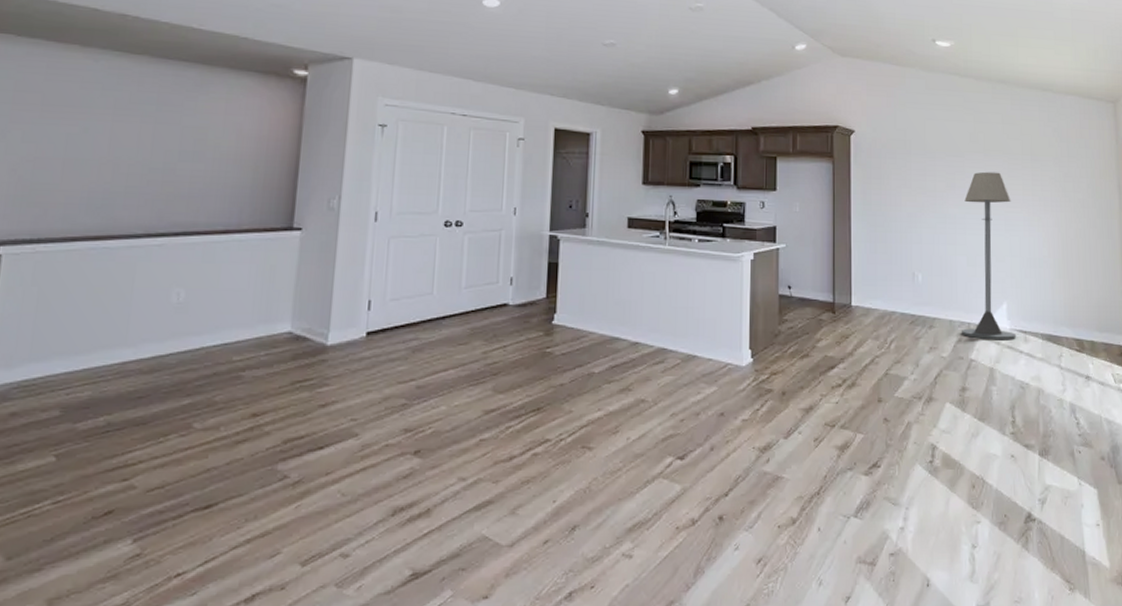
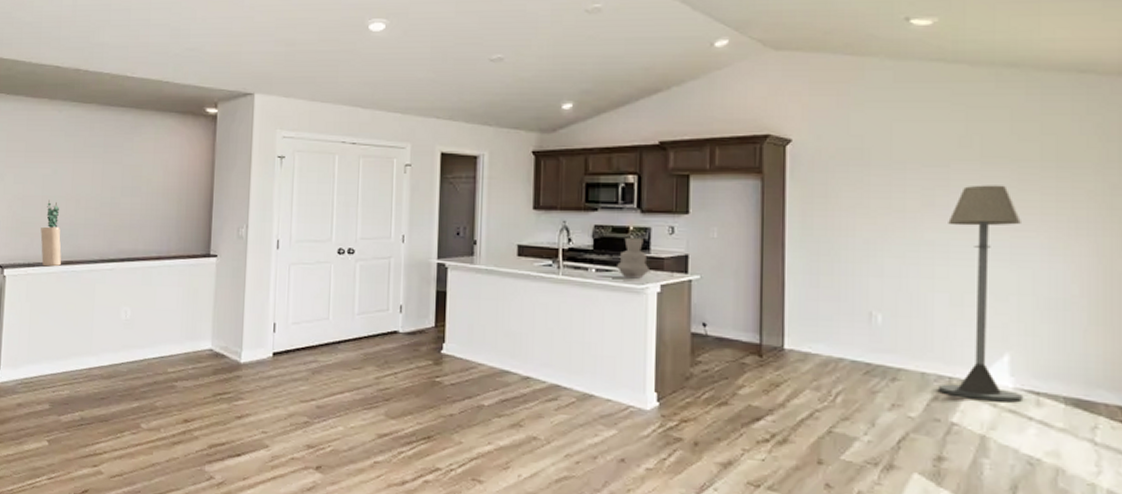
vase: none [58,163,90,243] -> present [40,199,62,267]
vase: none [717,211,744,248] -> present [617,238,649,279]

